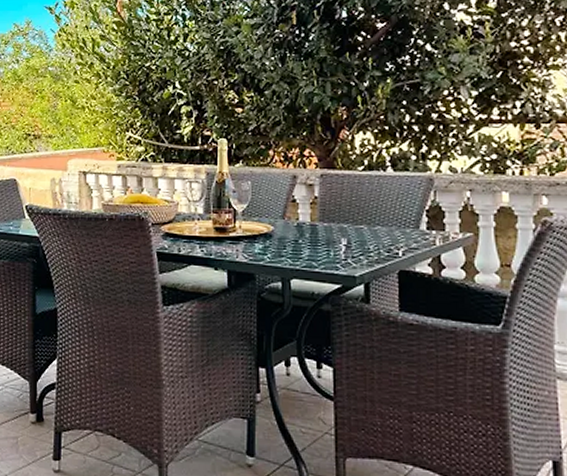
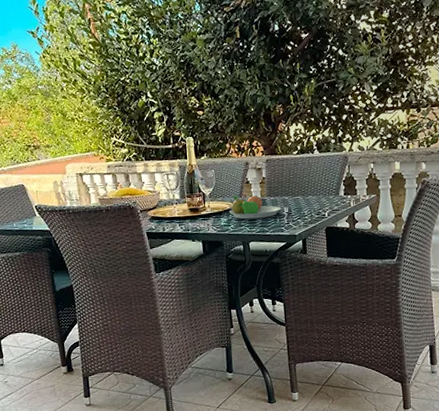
fruit bowl: none [266,216,338,249] -> present [229,195,281,220]

